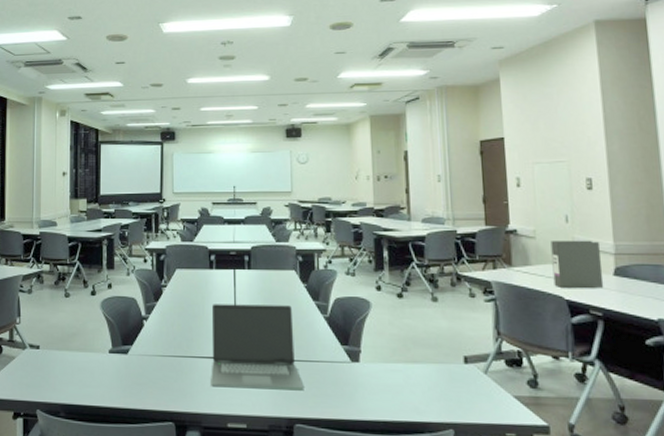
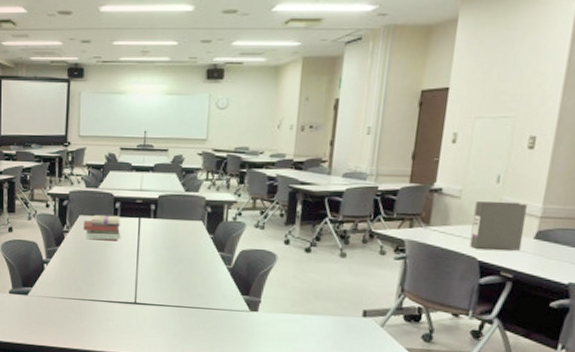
books: none [180,267,218,294] -> present [82,214,121,241]
laptop: present [211,304,304,391] -> none [109,251,201,335]

